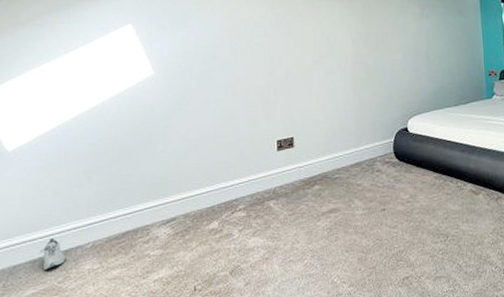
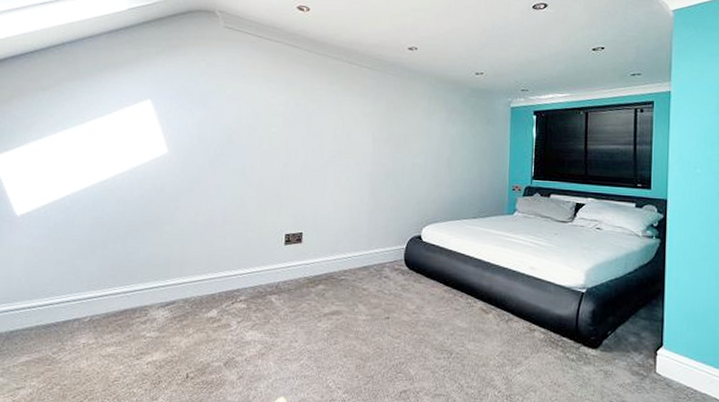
shoe: present [39,238,66,271] -> none [37,308,63,339]

